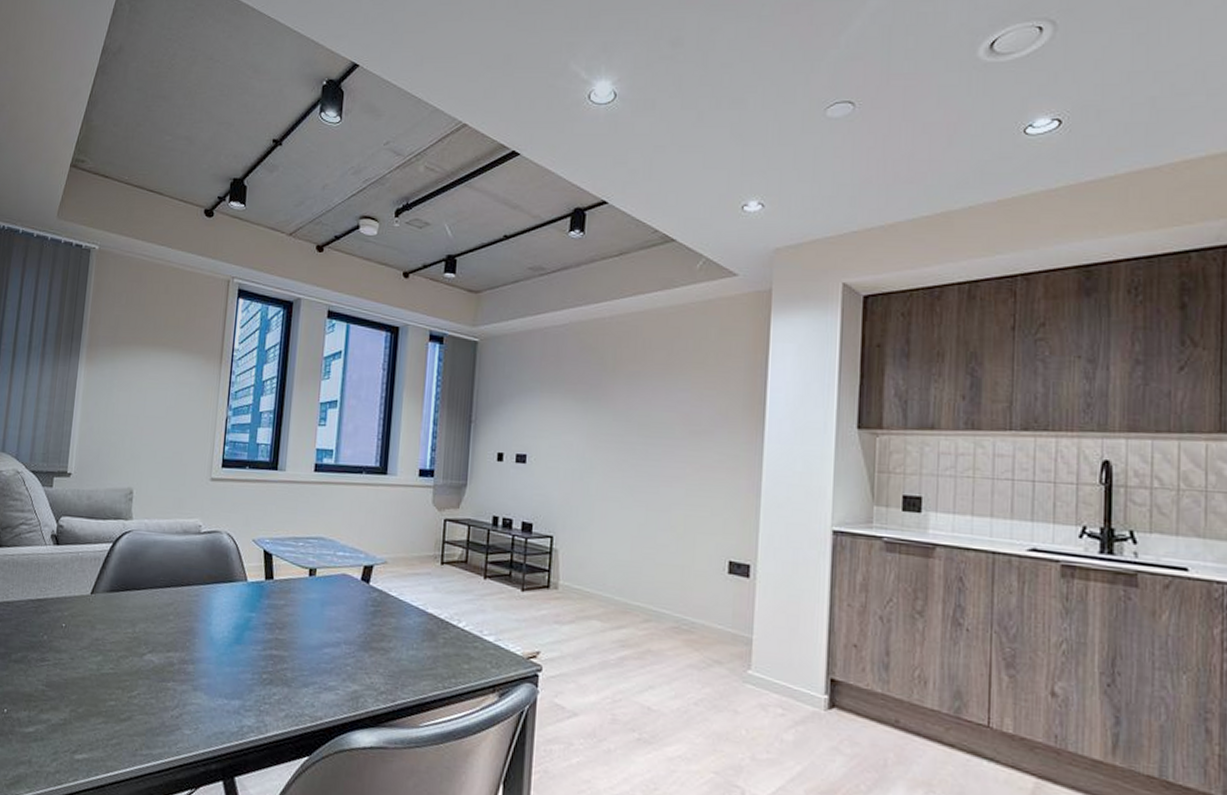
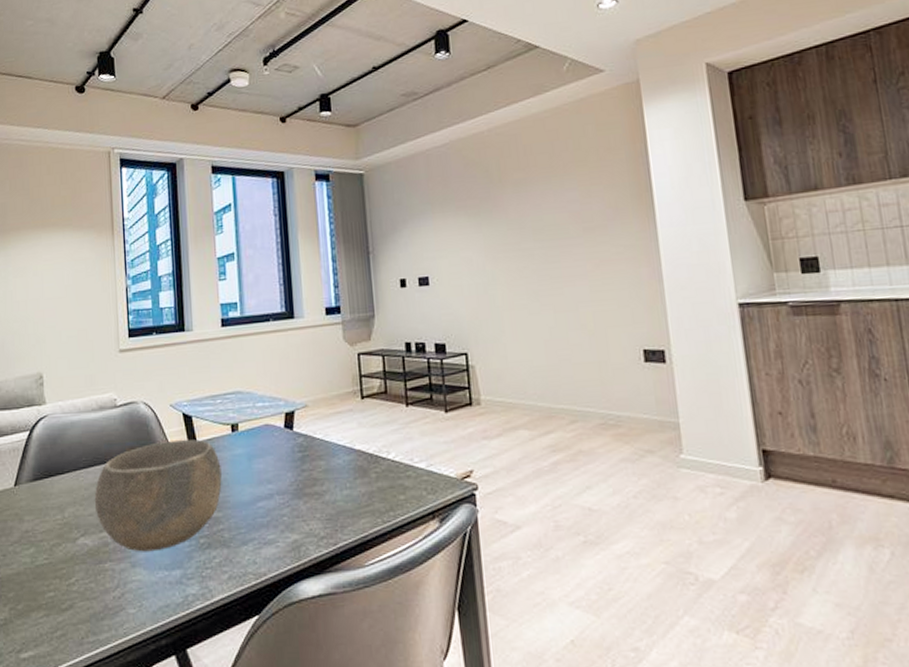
bowl: none [165,574,294,679] -> present [94,439,222,552]

